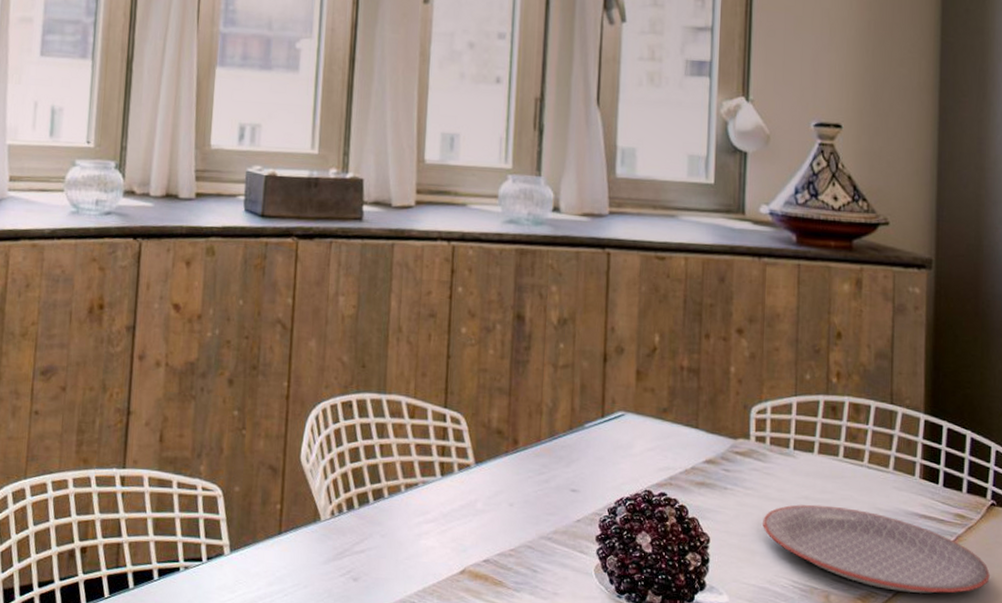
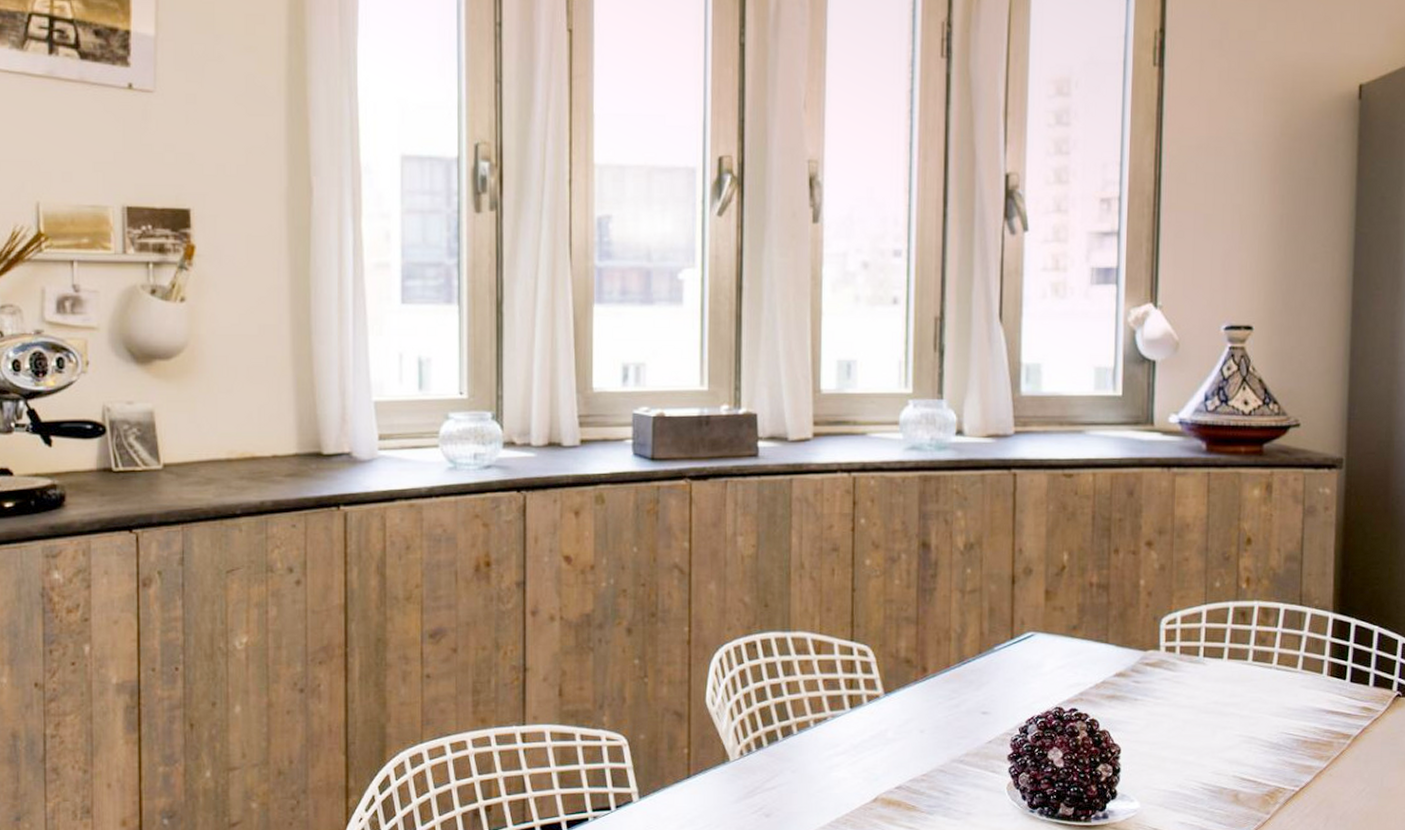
plate: present [763,504,990,594] -> none [1173,708,1394,785]

